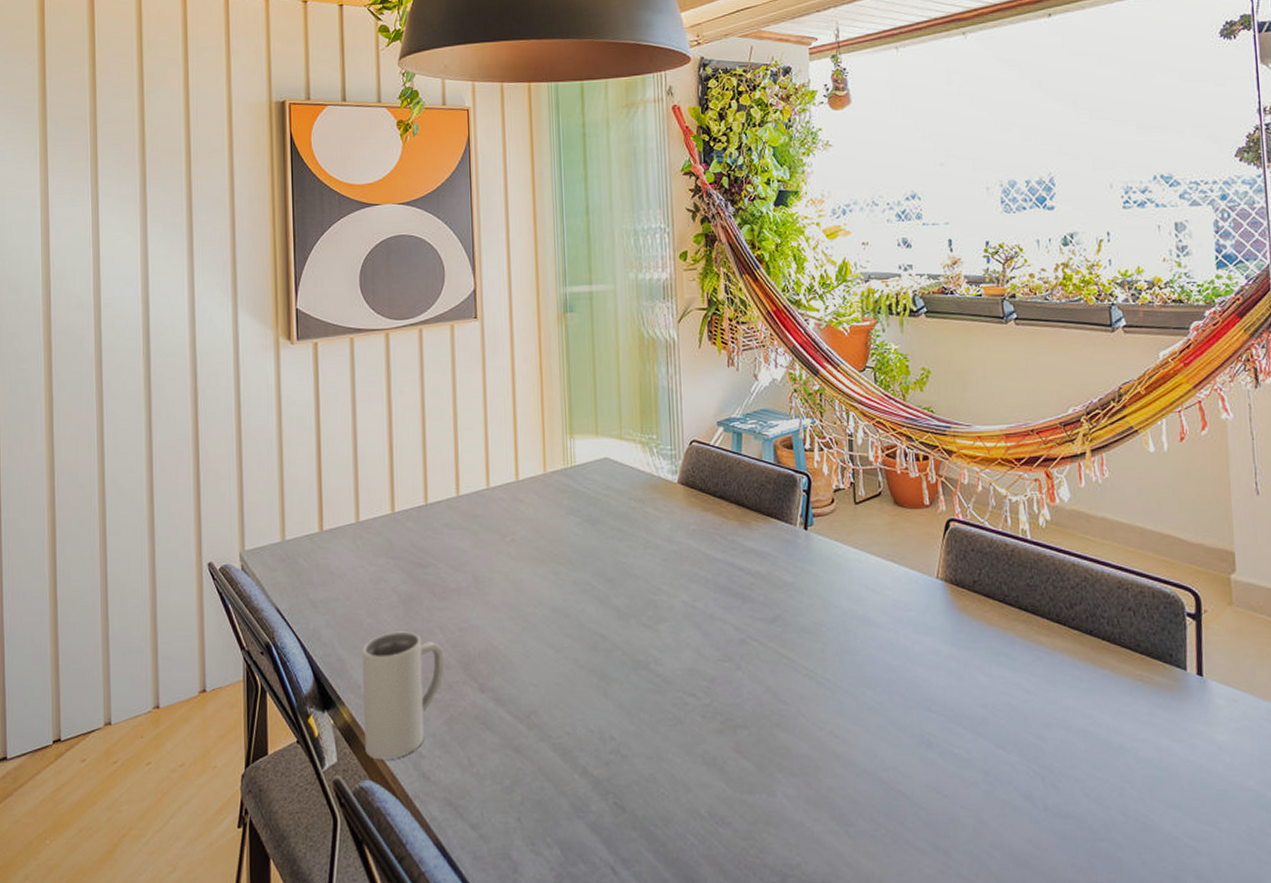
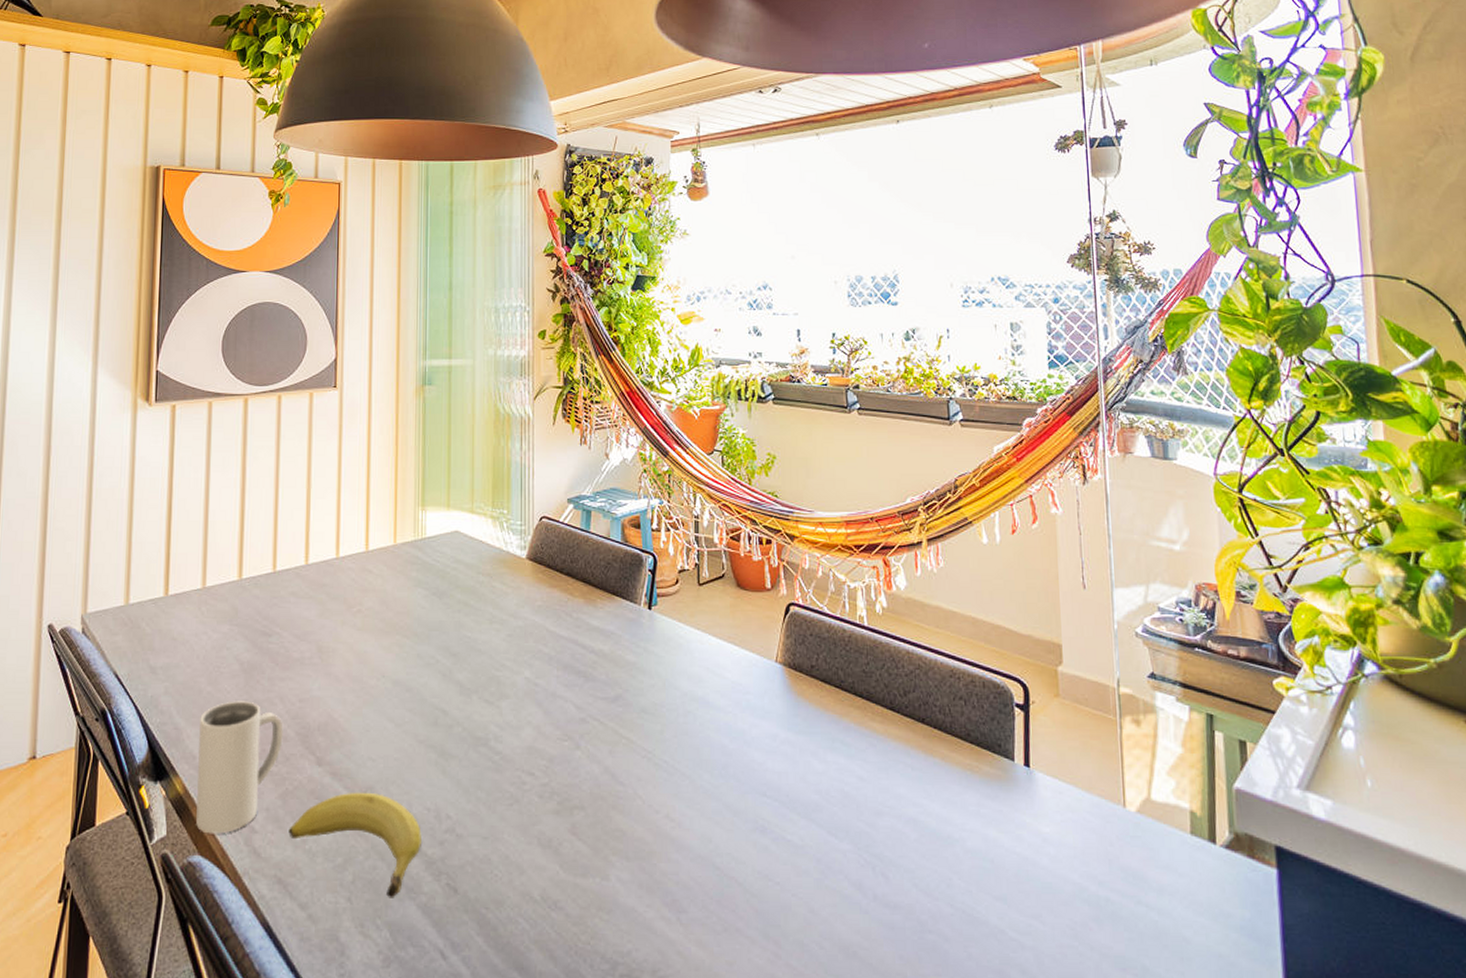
fruit: none [456,716,587,818] -> present [289,792,421,898]

